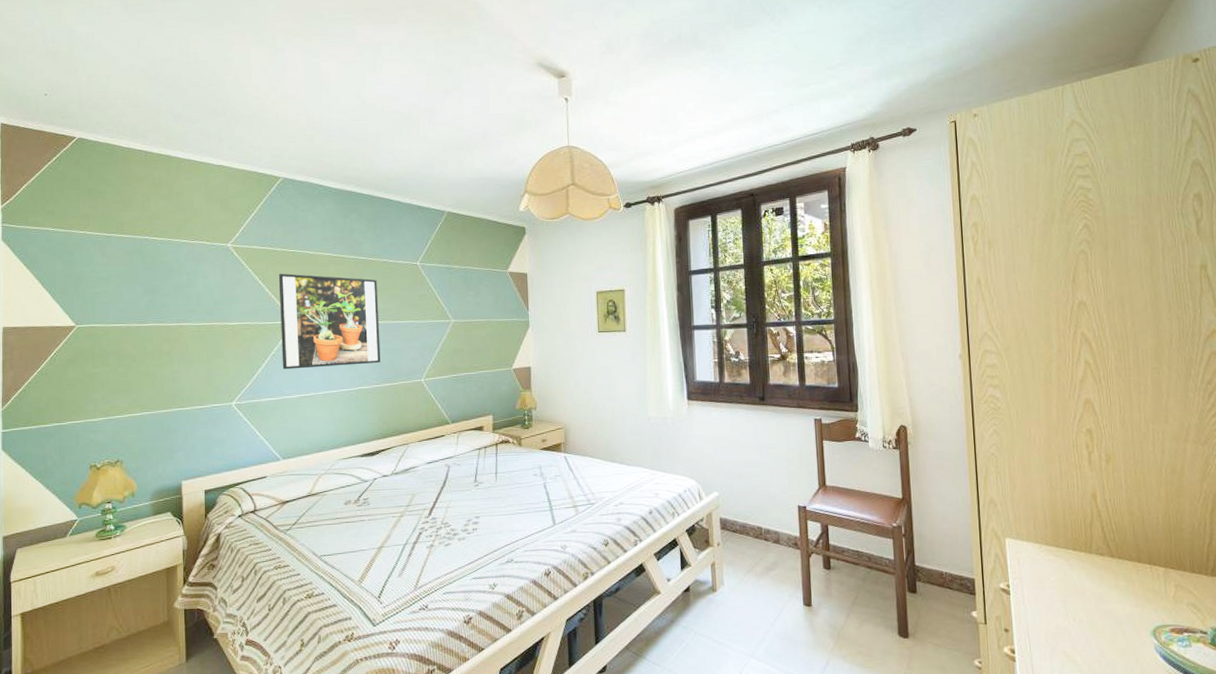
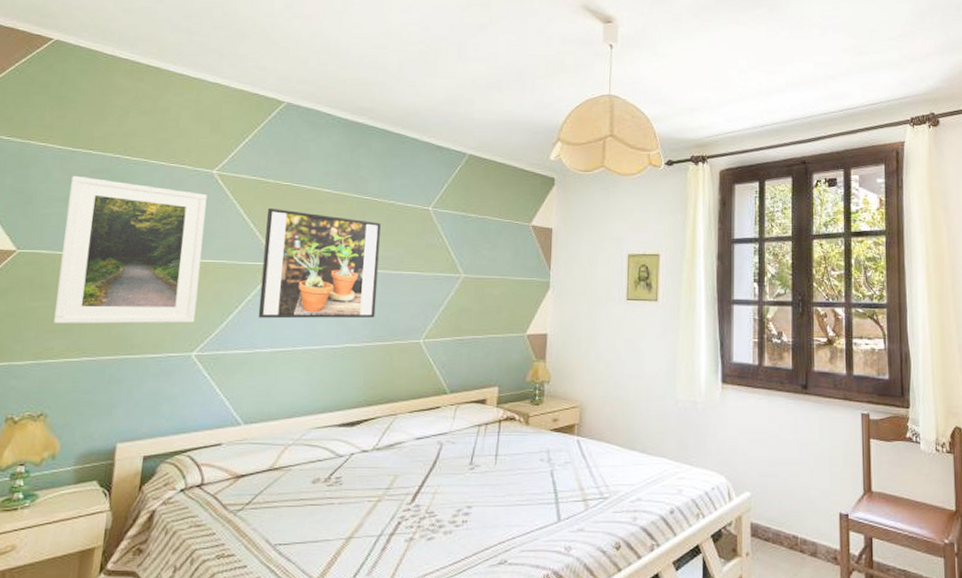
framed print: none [111,257,230,386] -> present [54,175,208,324]

